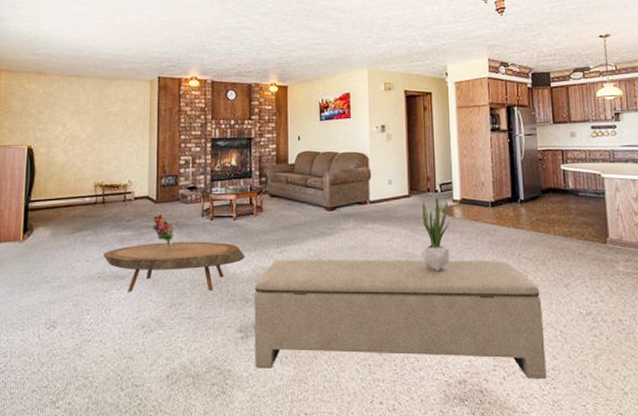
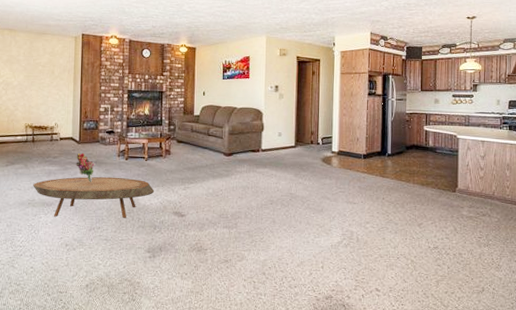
bench: present [254,260,547,379] -> none [160,195,398,297]
potted plant: present [421,197,449,272] -> none [302,148,328,210]

